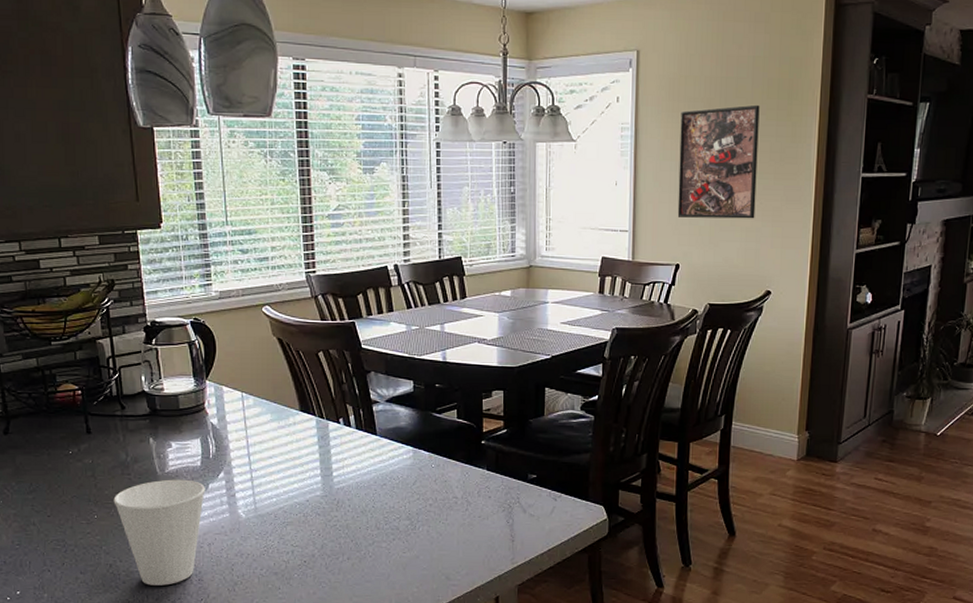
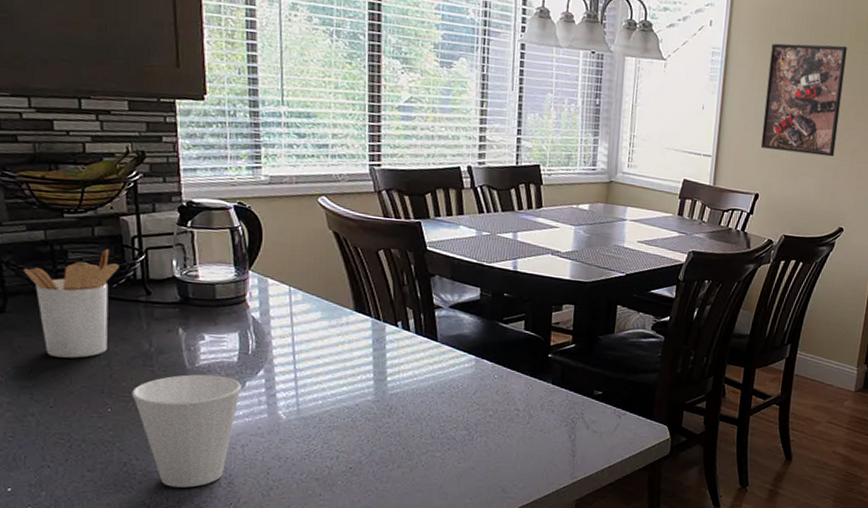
utensil holder: none [22,370,98,471] -> present [24,248,119,358]

